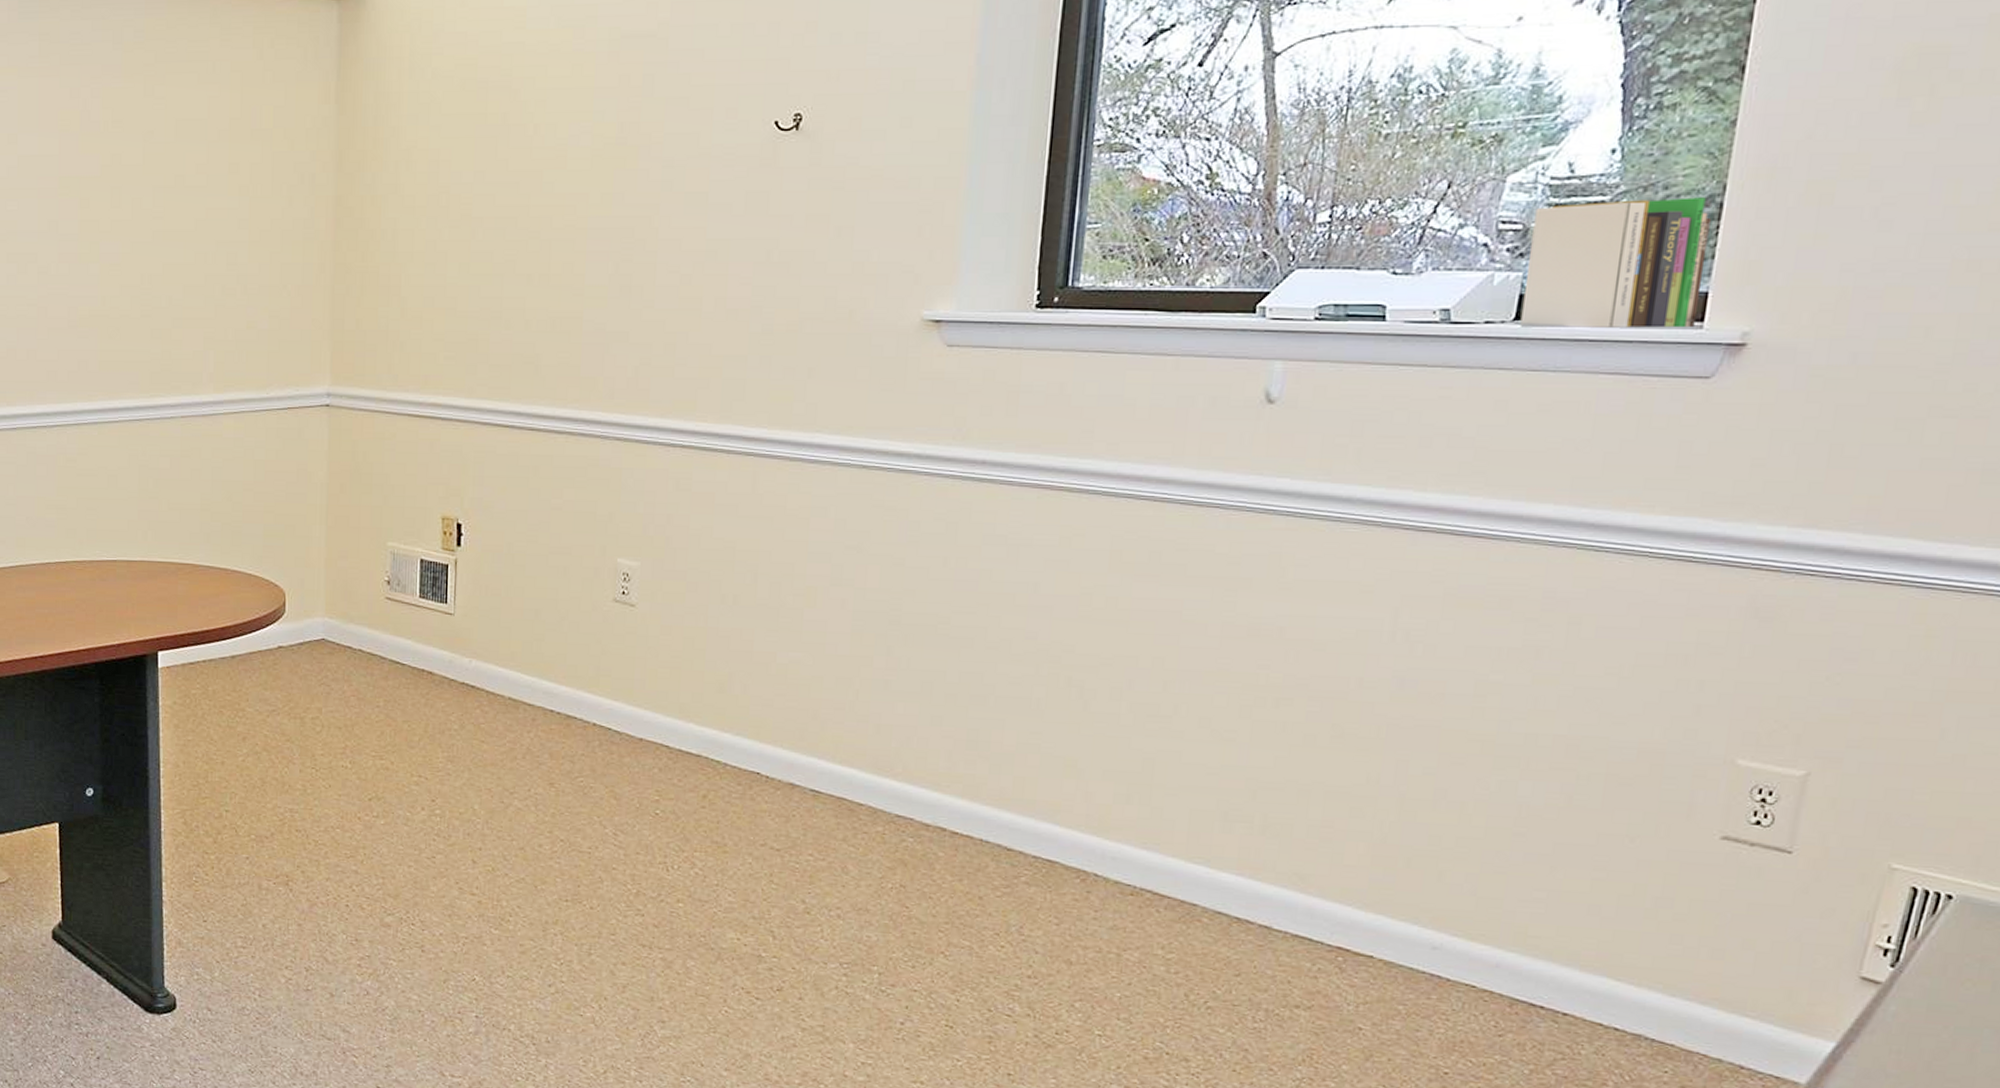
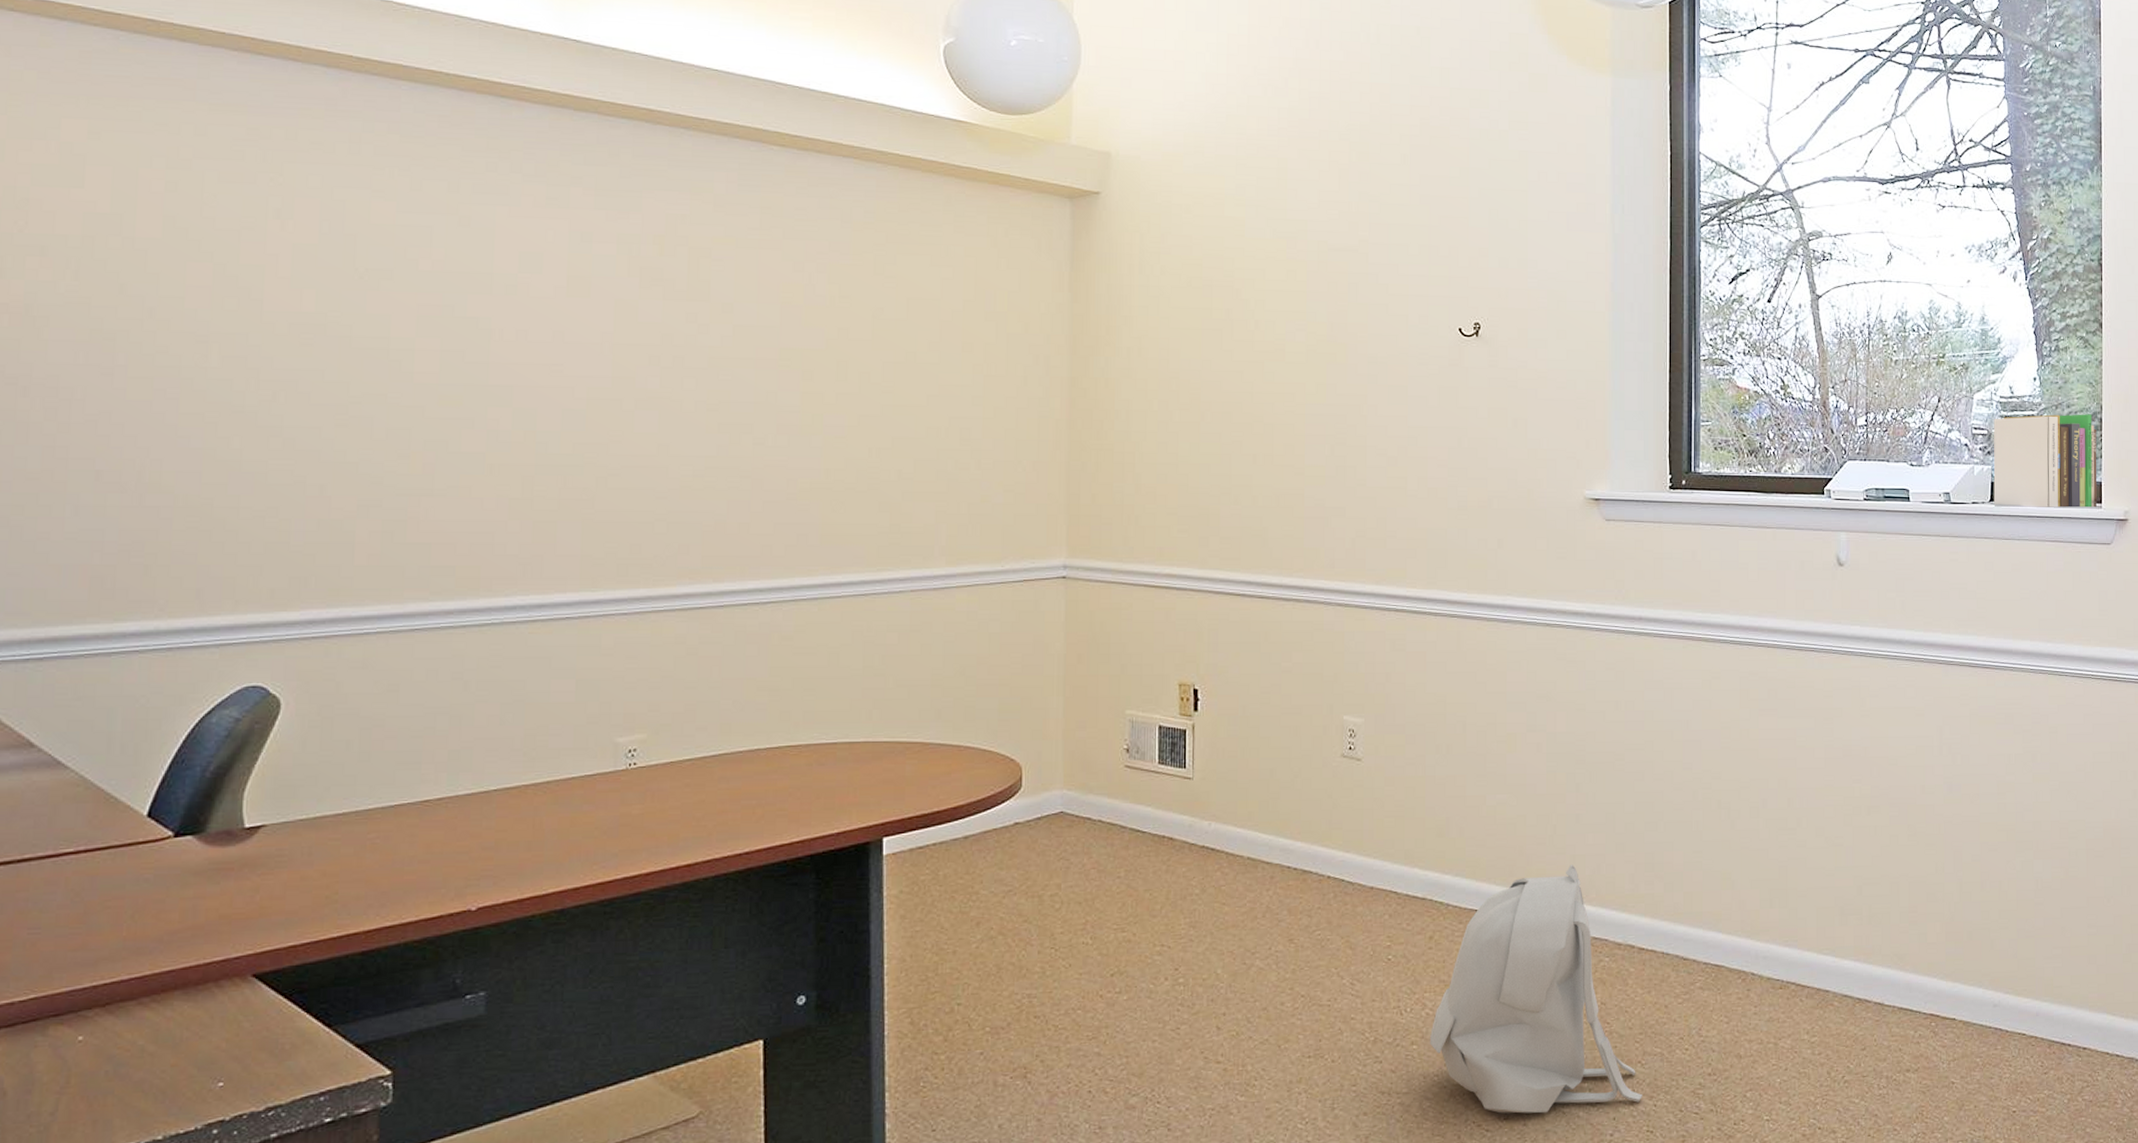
backpack: none [697,734,943,995] -> present [1429,865,1642,1114]

